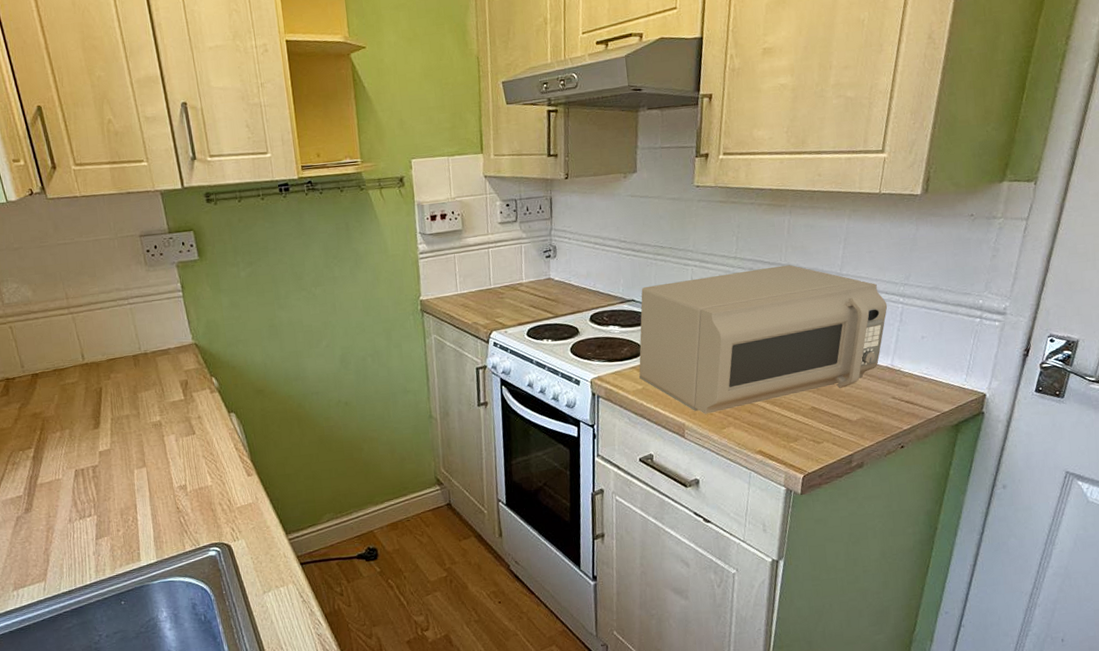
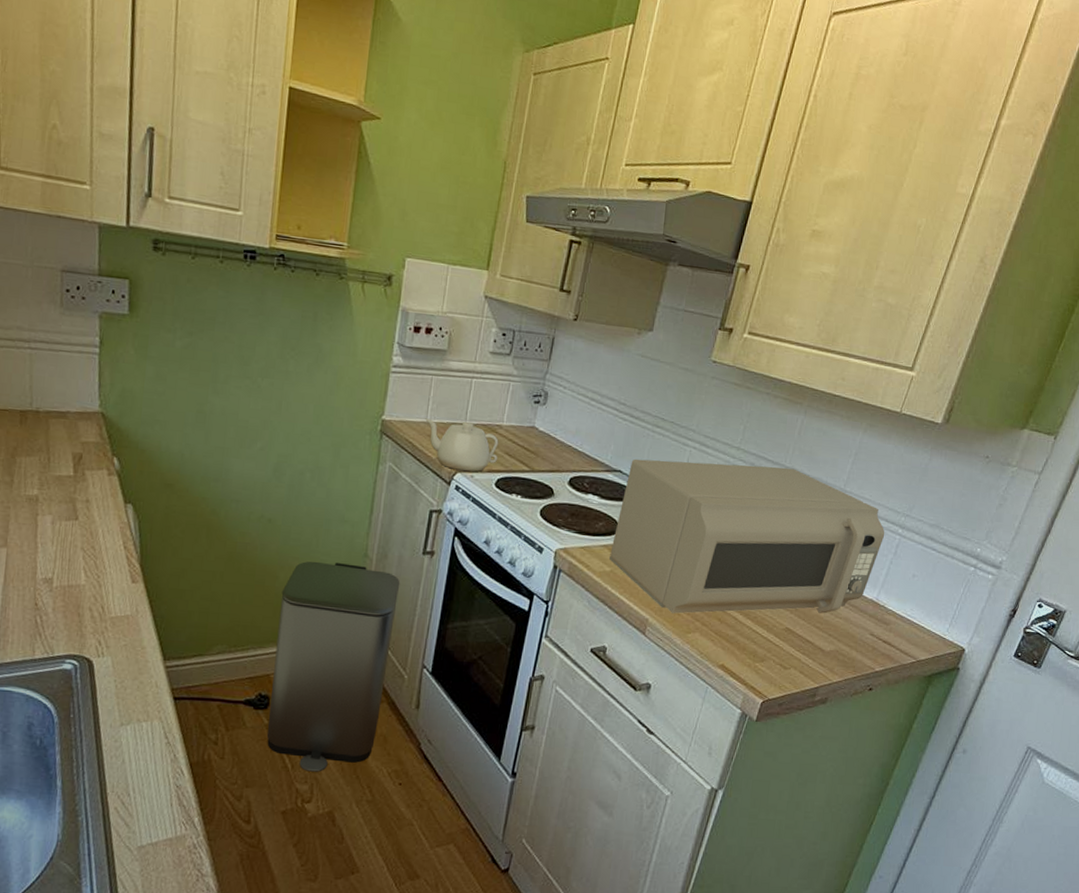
pedal bin: none [368,426,471,605] -> present [266,561,400,772]
teapot: none [456,286,524,329] -> present [425,418,499,472]

